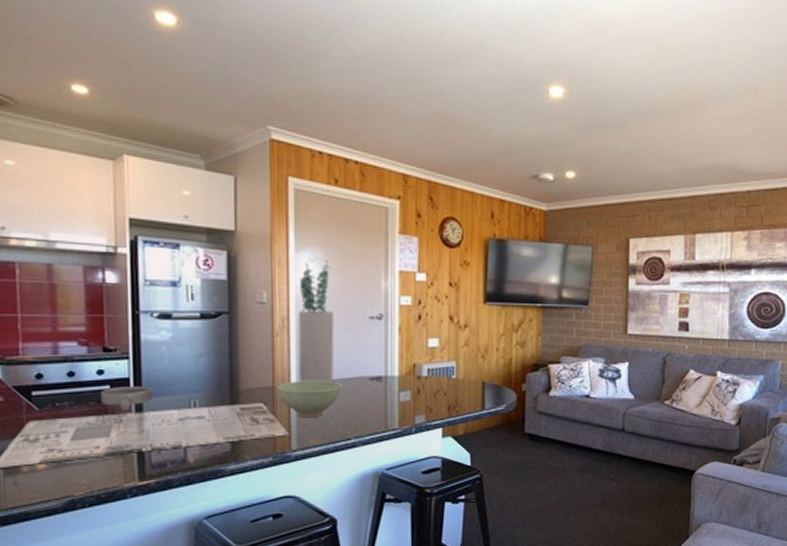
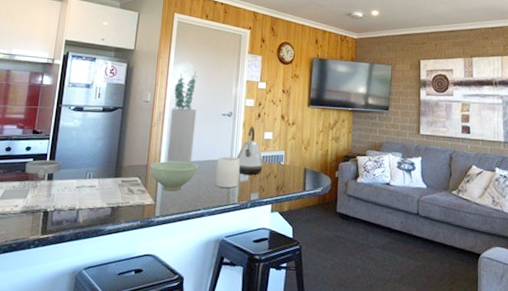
mug: none [366,372,398,411] -> present [214,156,240,189]
kettle: none [394,331,430,393] -> present [237,126,264,175]

